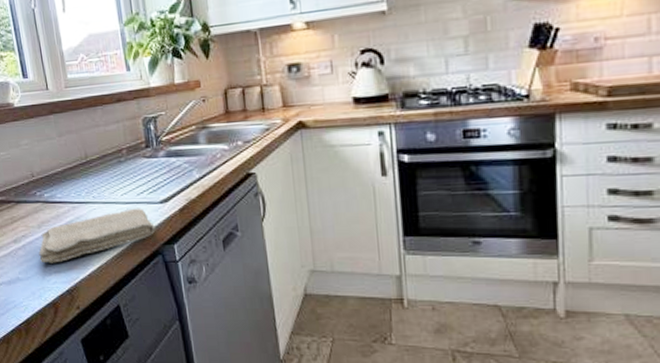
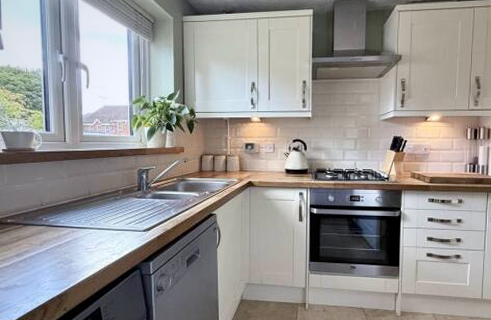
washcloth: present [38,208,156,263] -> none [37,234,137,274]

